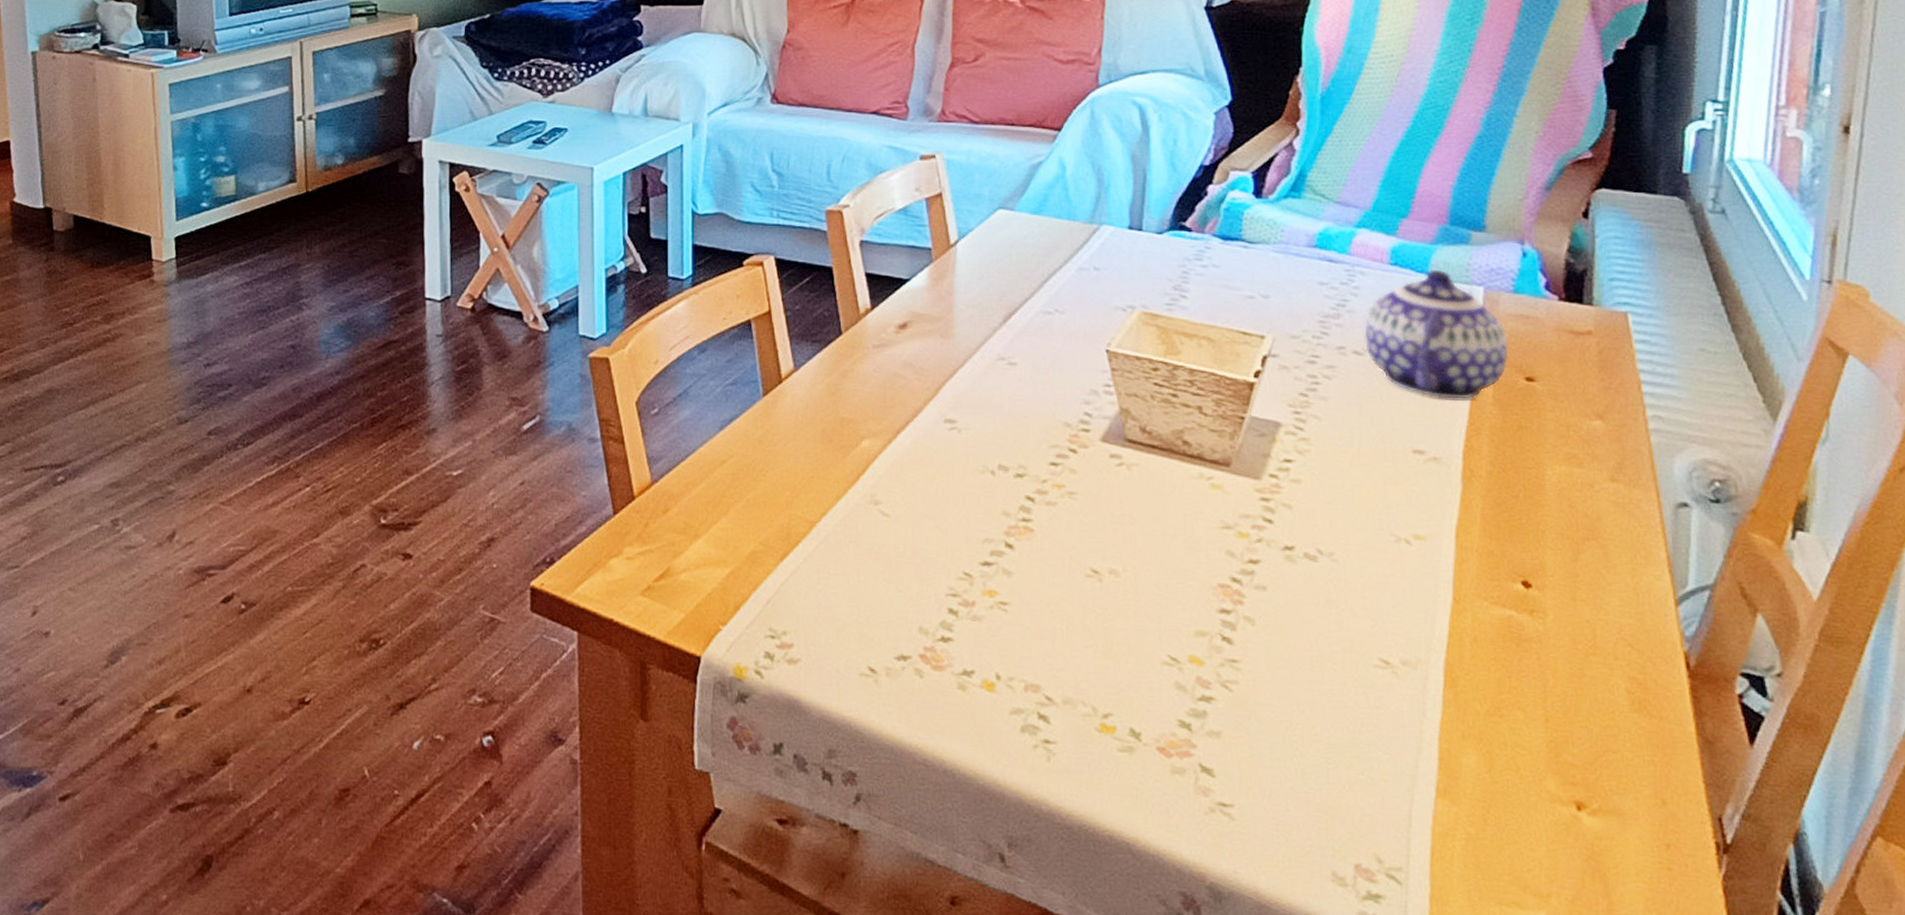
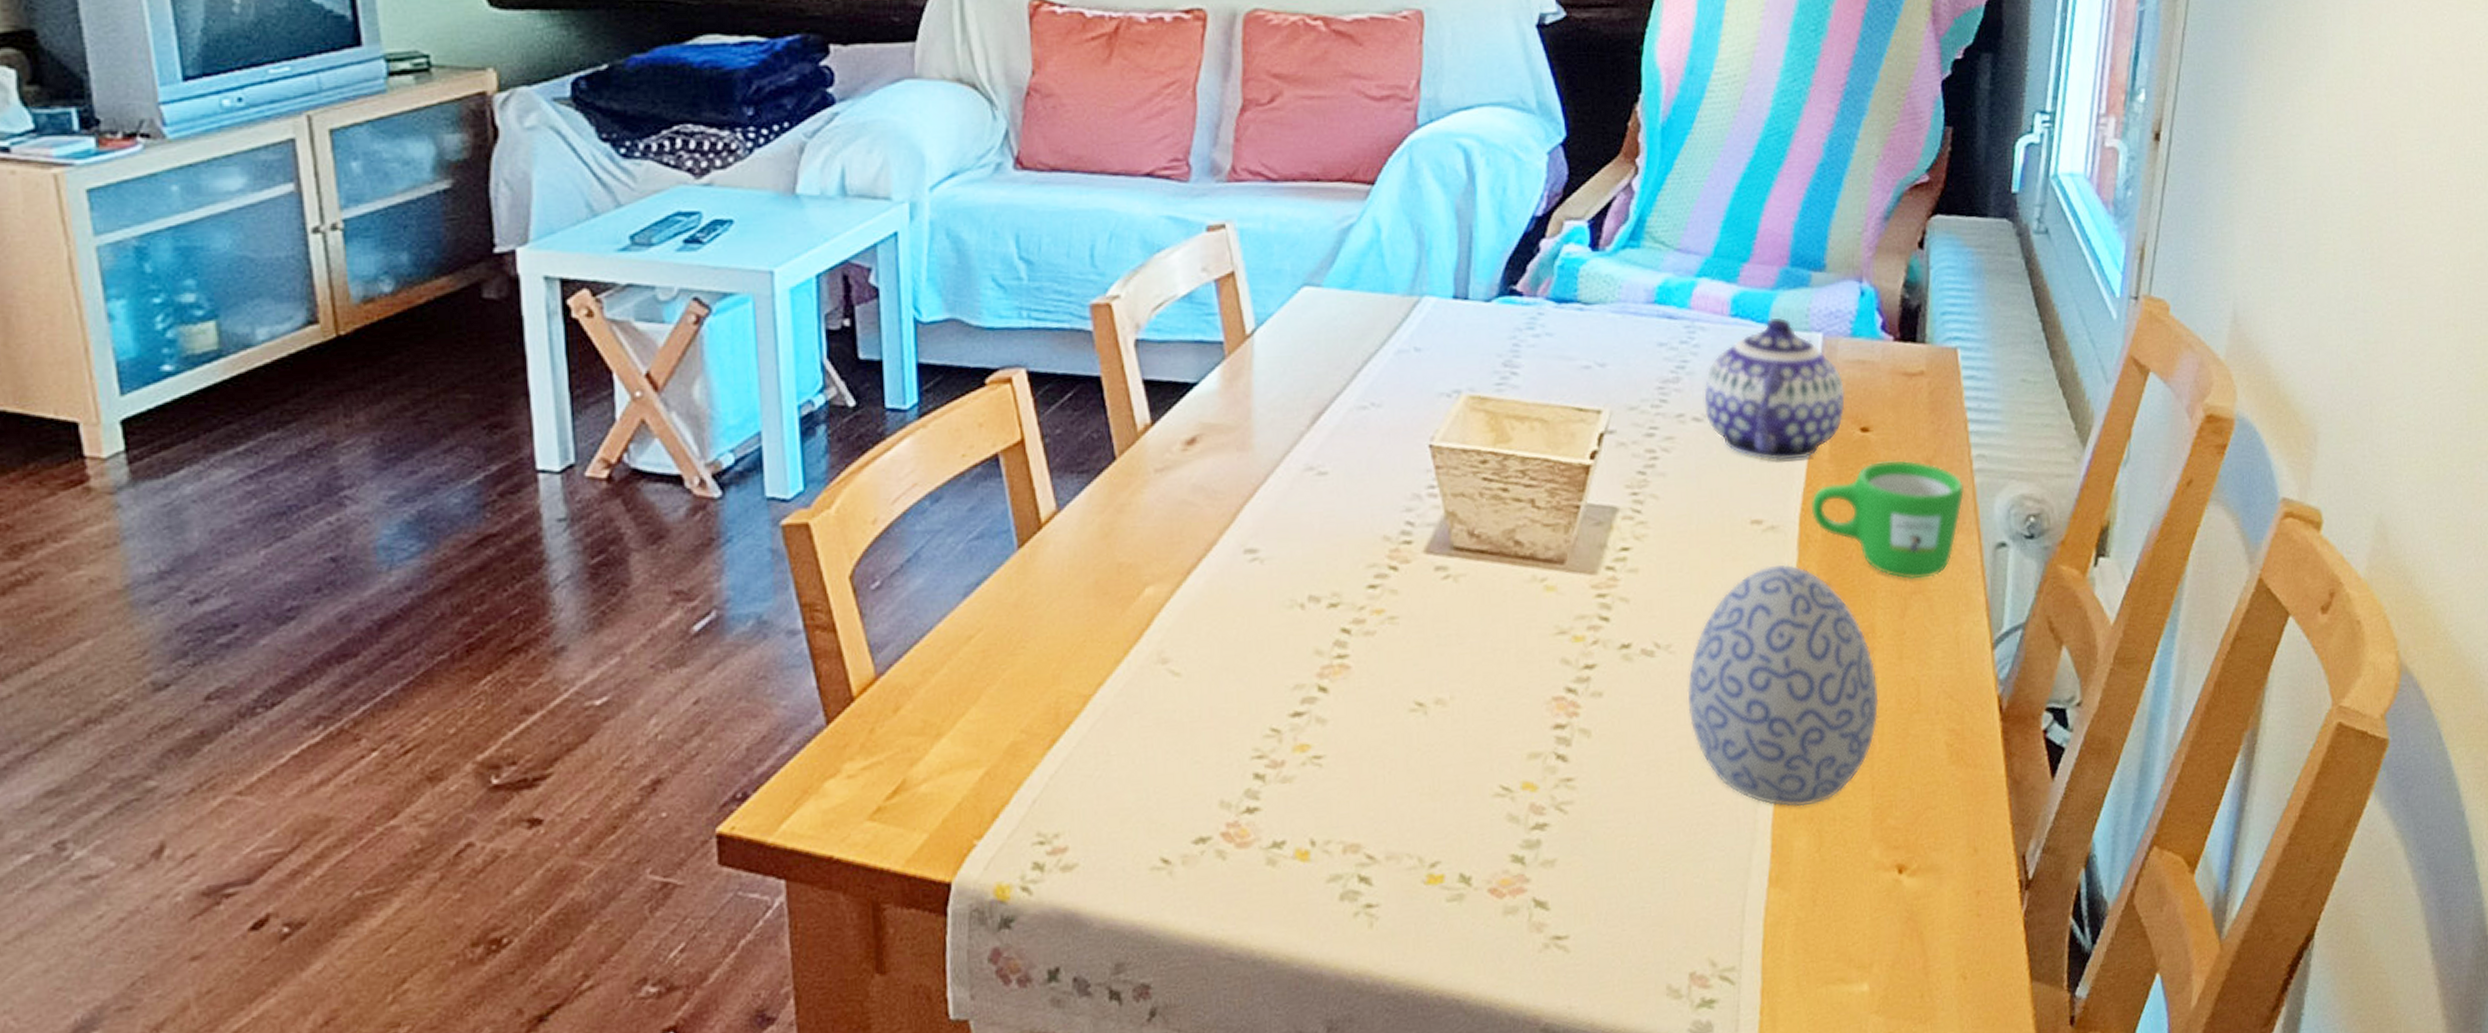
decorative egg: none [1350,493,1551,727] -> present [1687,564,1879,807]
mug: none [1474,411,1639,526] -> present [1810,460,1964,580]

